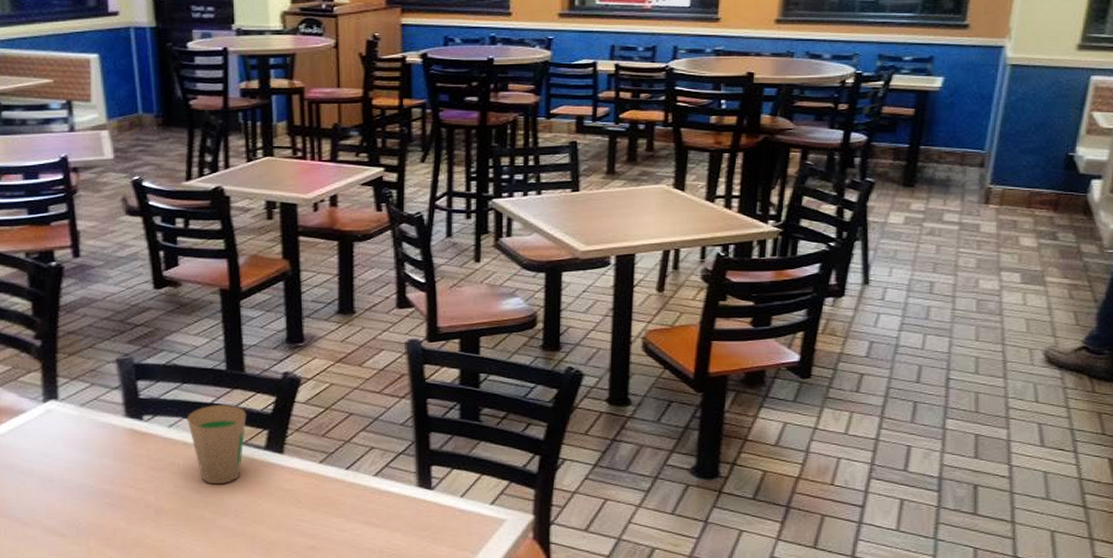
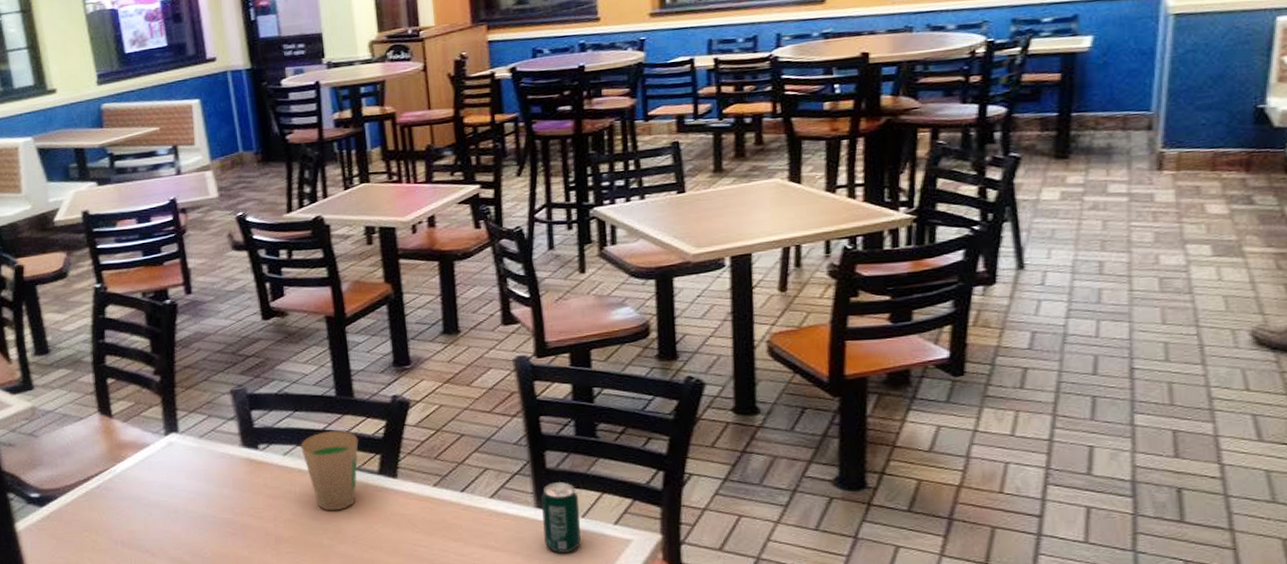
beverage can: none [422,463,459,530] -> present [541,482,581,553]

